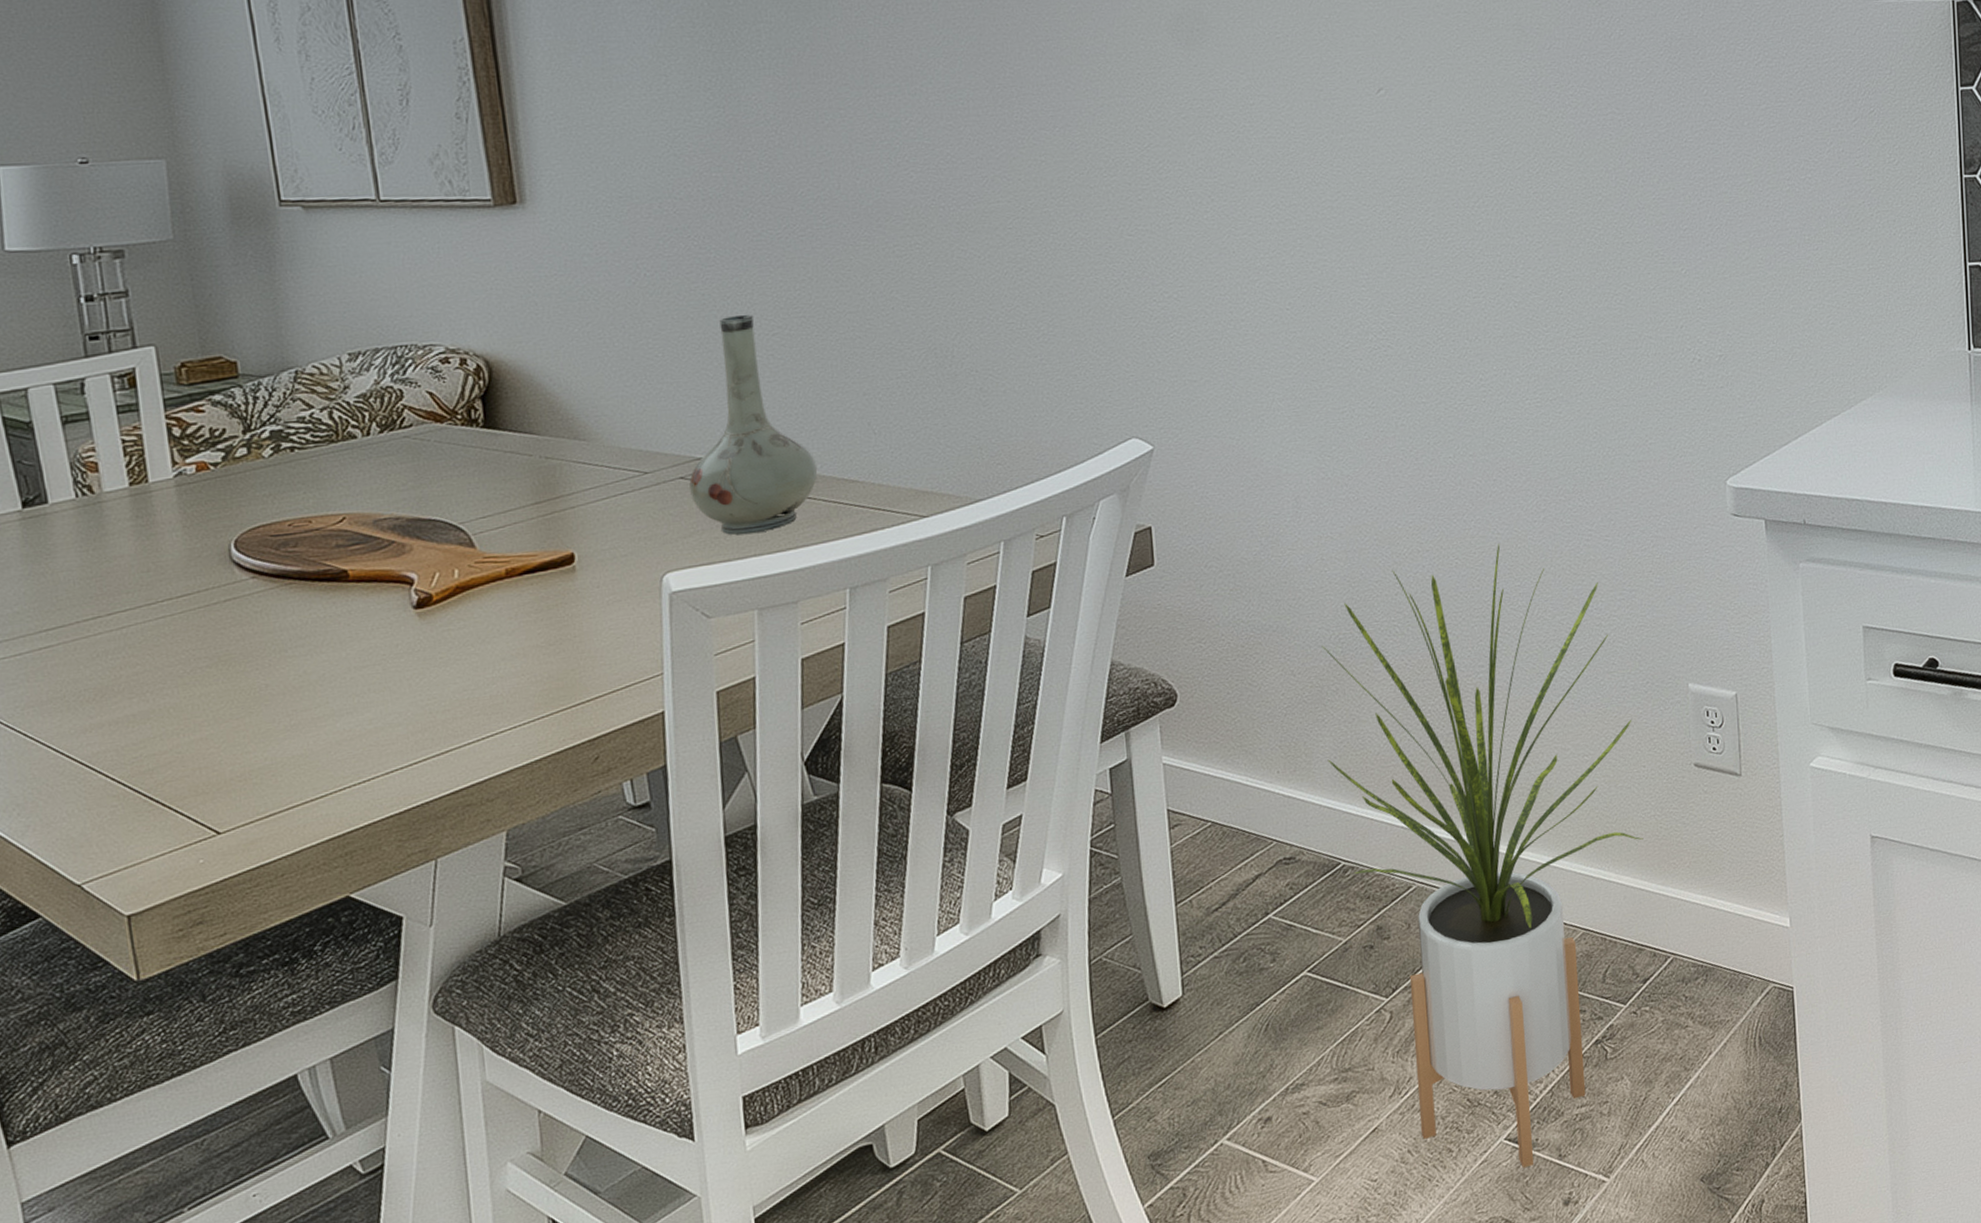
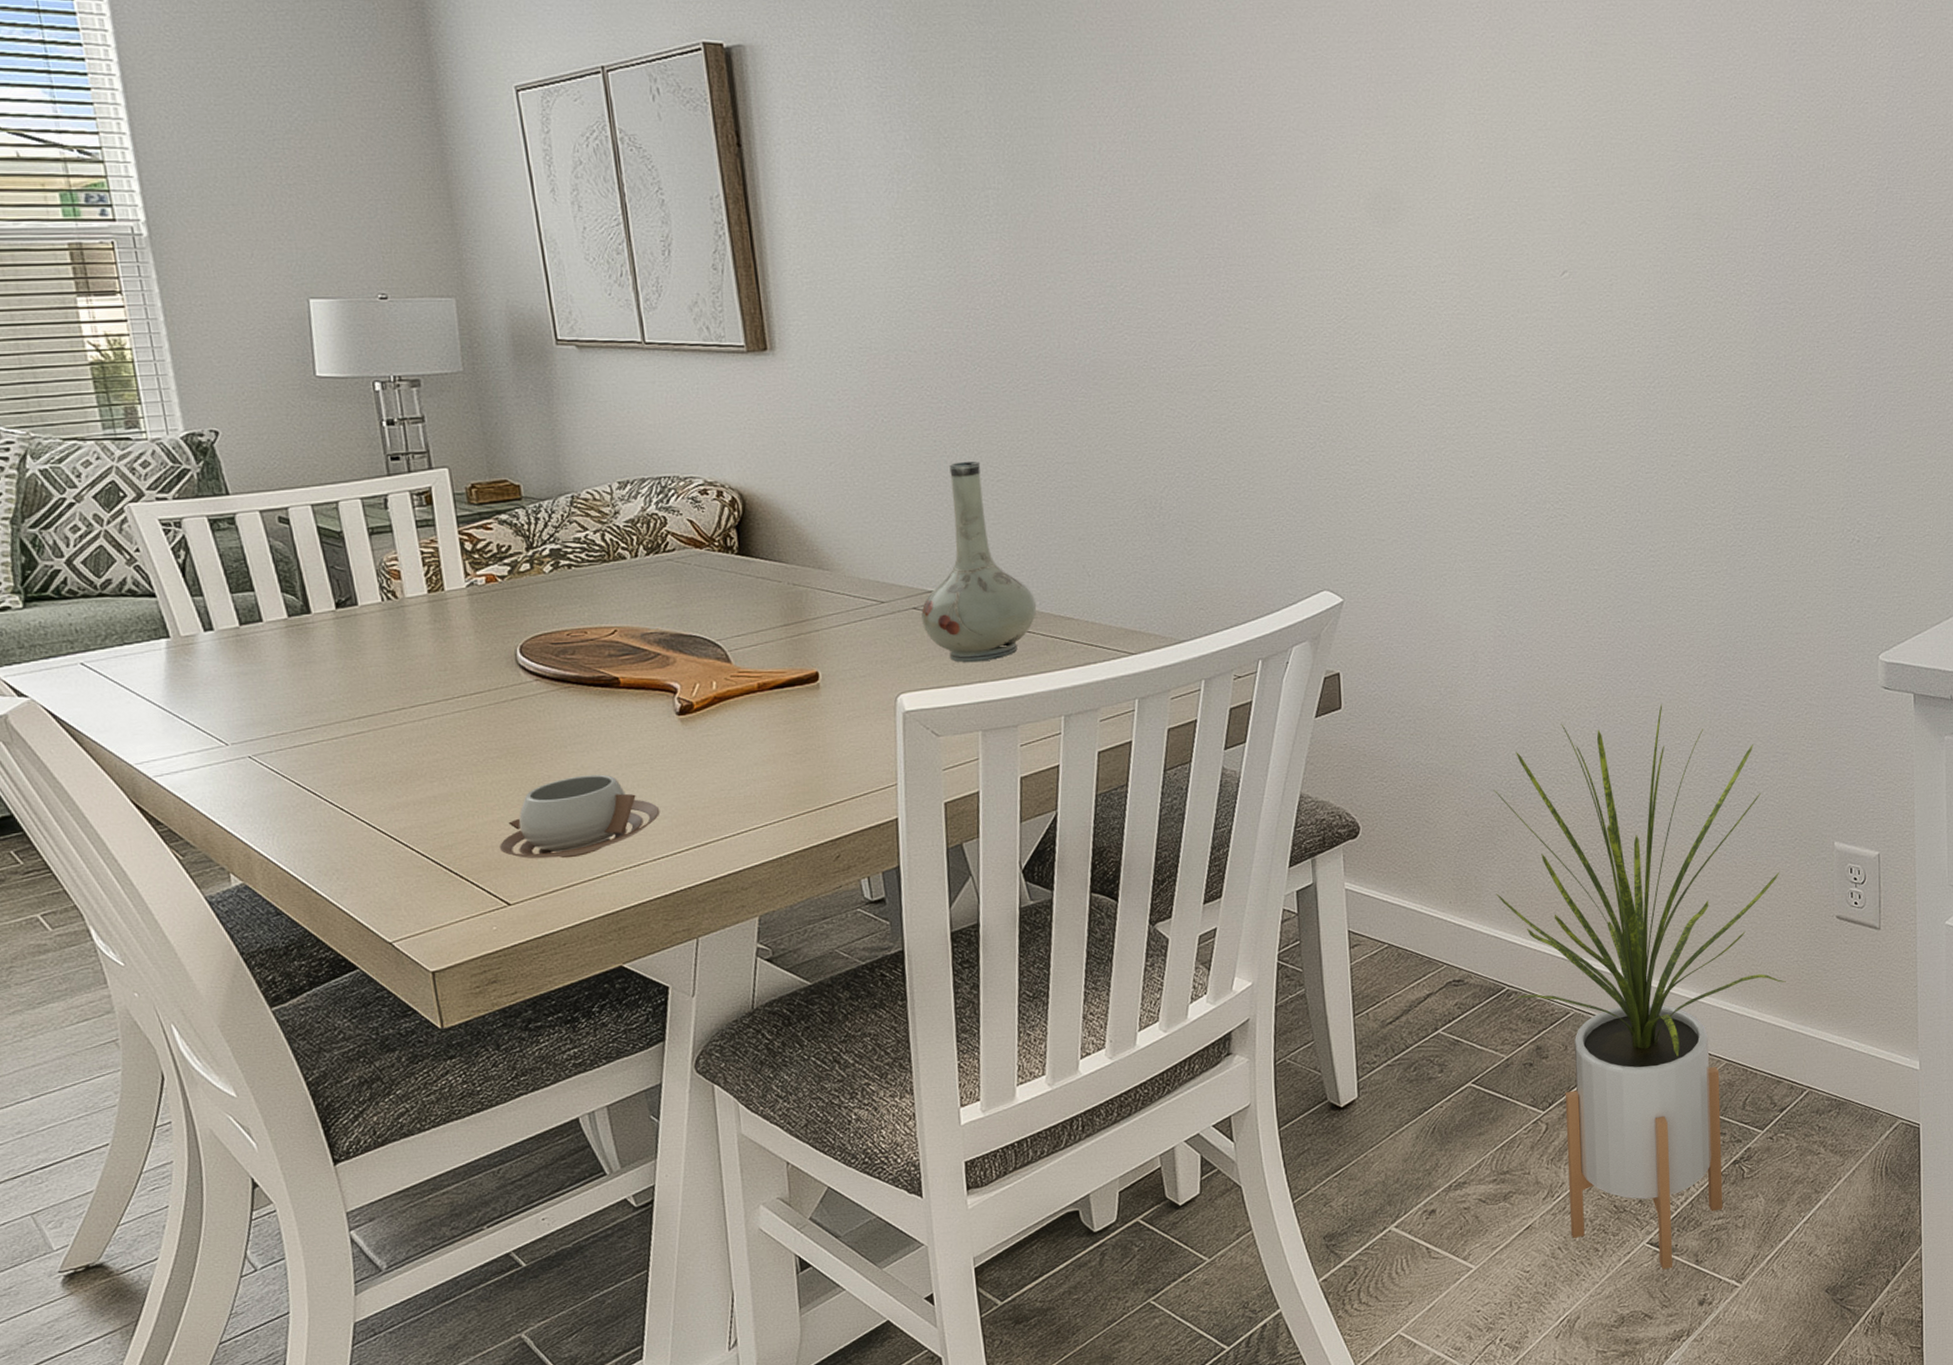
cup: none [207,679,394,780] -> present [499,774,661,859]

